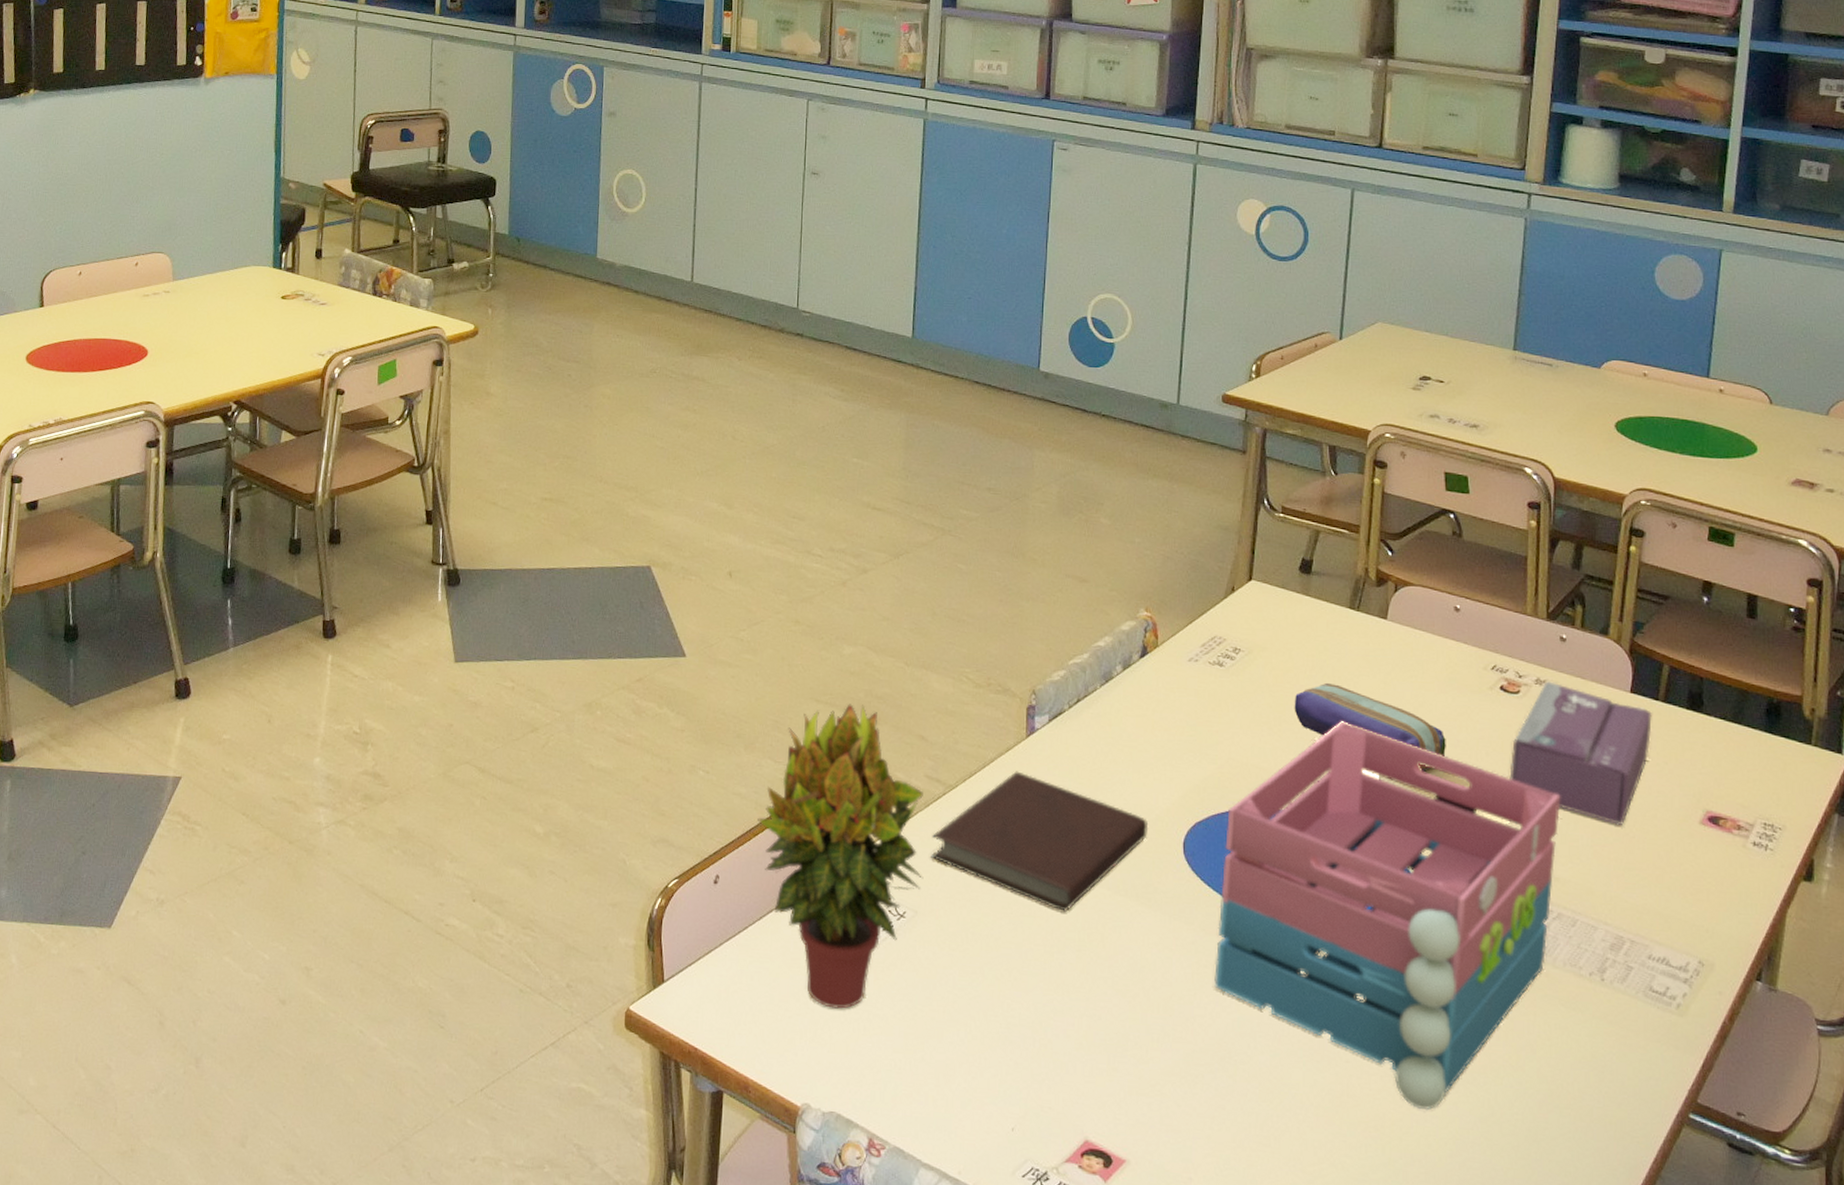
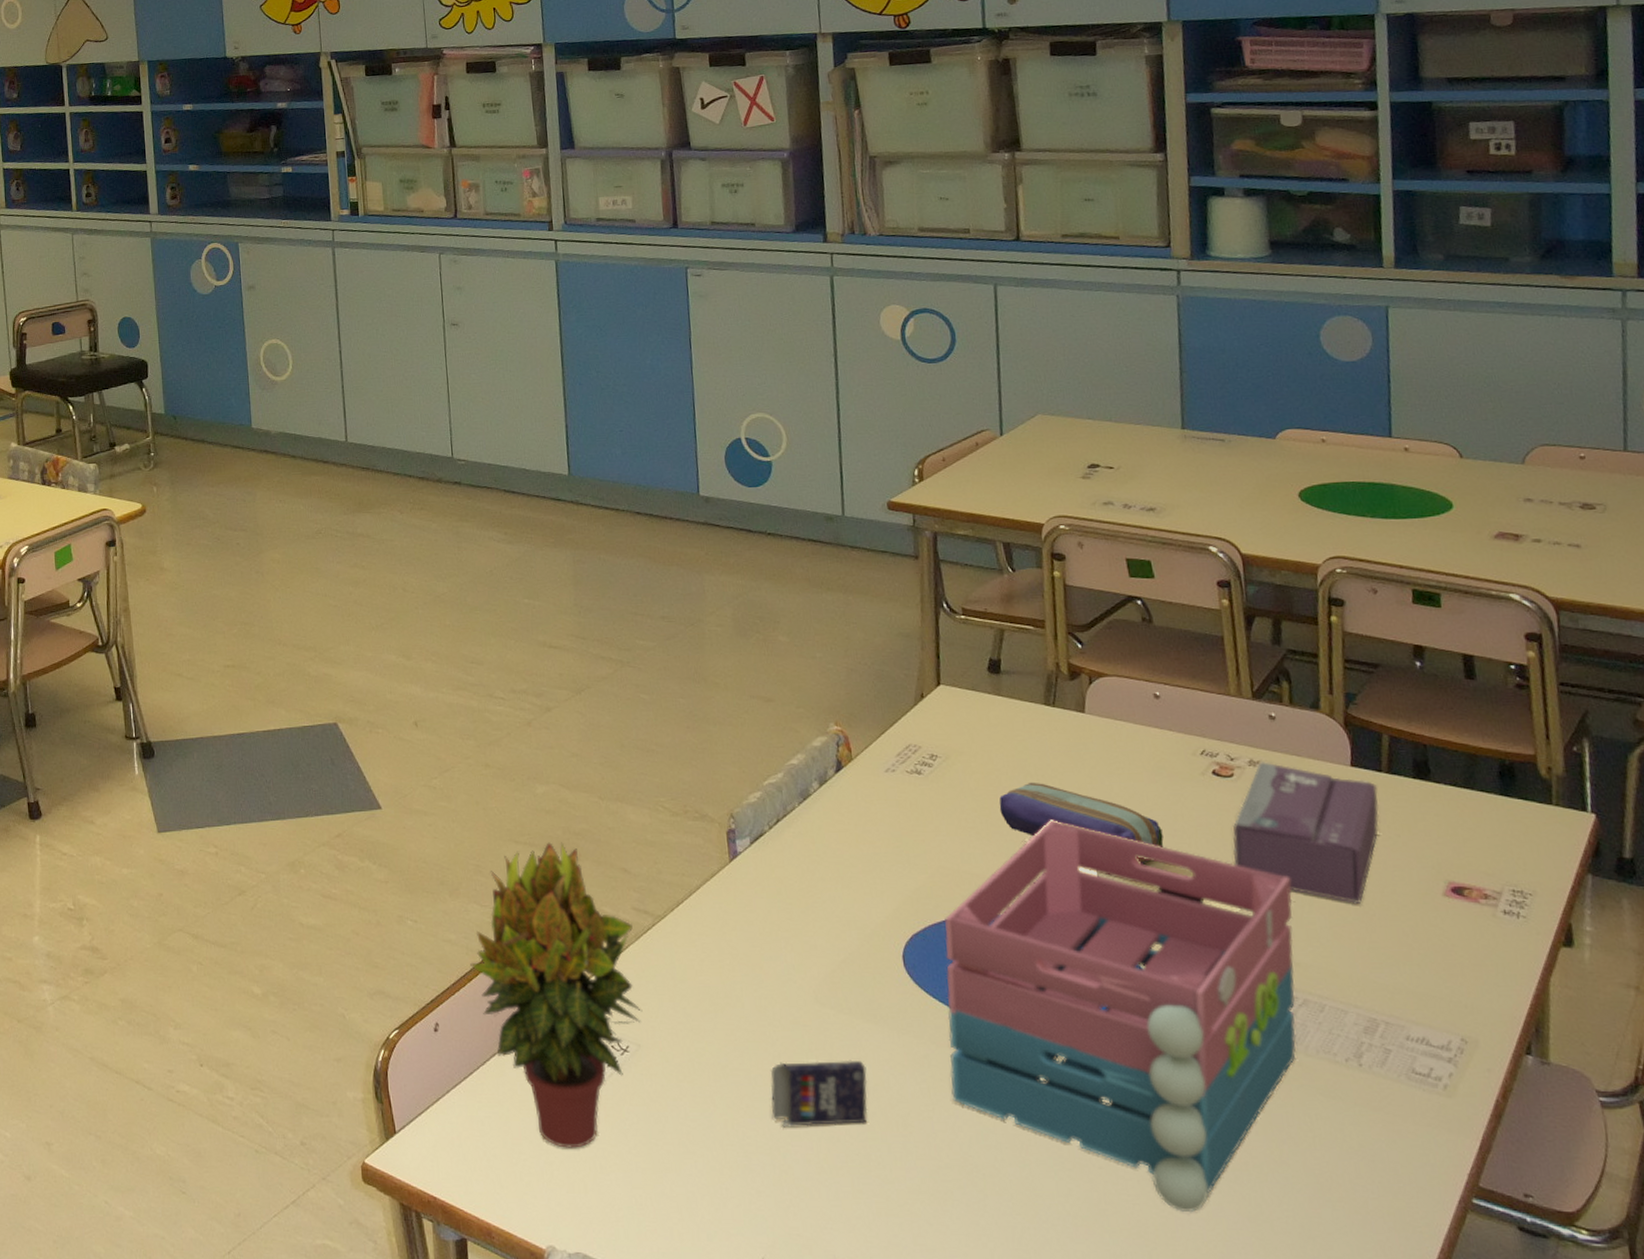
notebook: present [931,771,1149,912] -> none [645,896,865,1034]
crayon box: none [1038,938,1135,1005] -> present [770,1060,868,1126]

